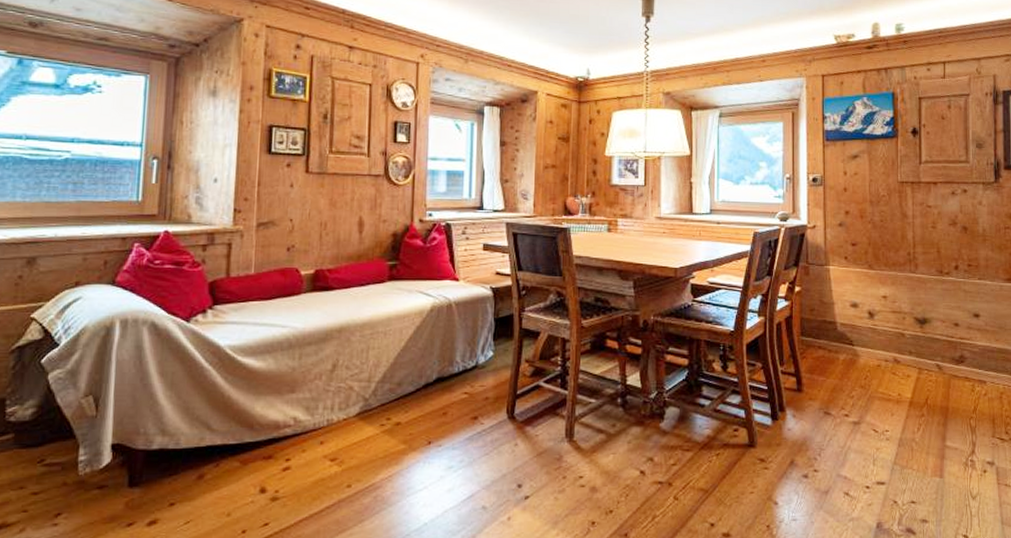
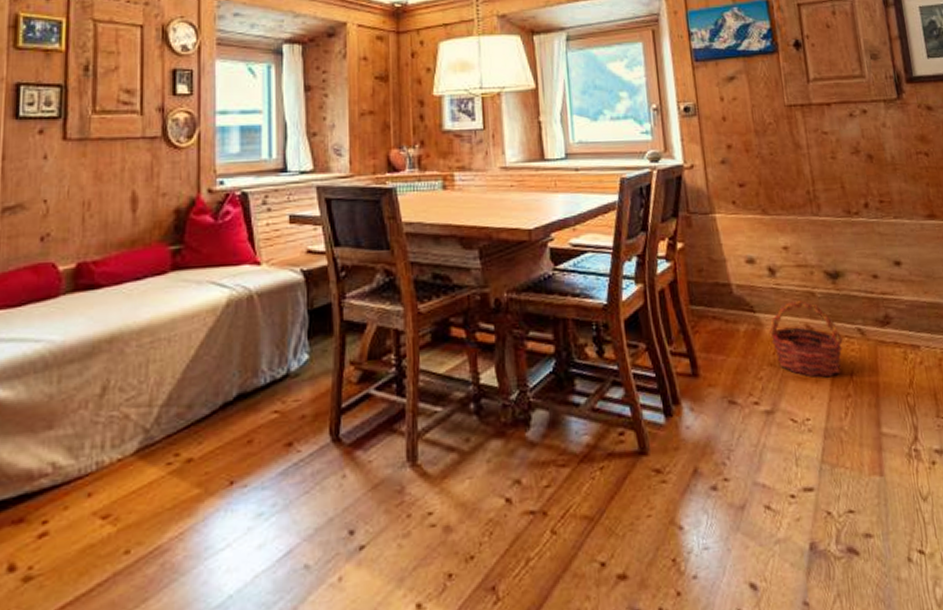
basket: none [863,338,924,400] -> present [768,299,844,378]

